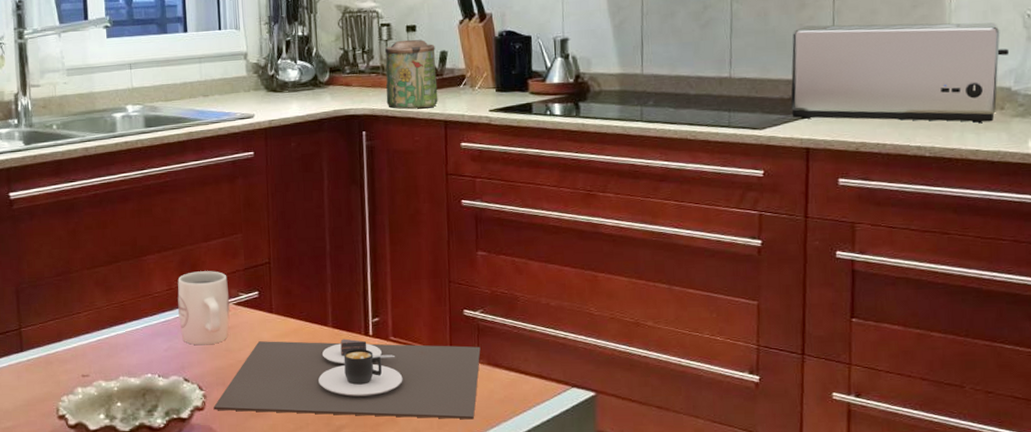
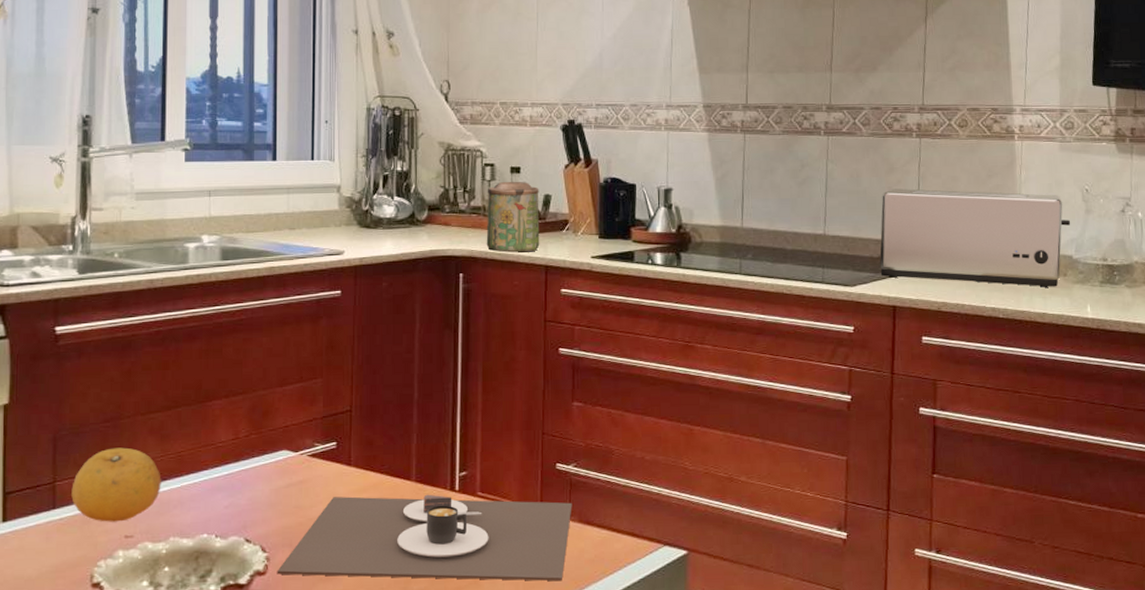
fruit: none [35,298,109,363] -> present [71,447,161,522]
mug: present [177,271,230,346] -> none [244,418,304,502]

